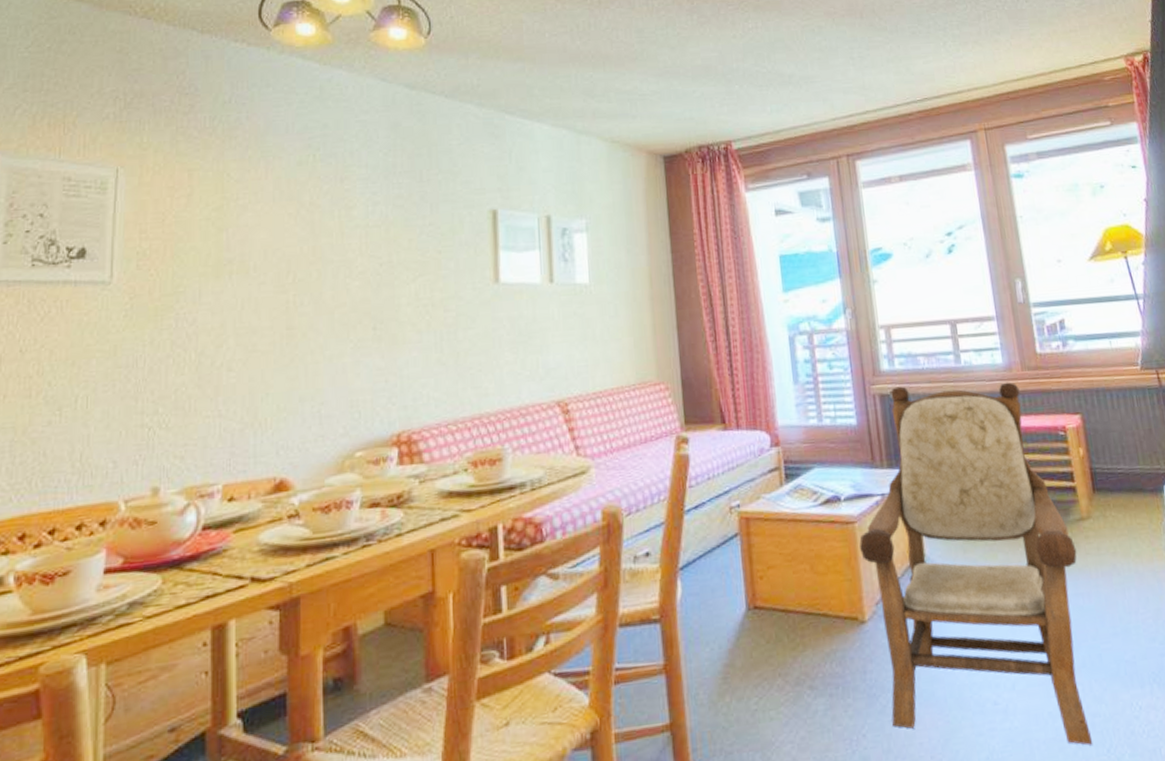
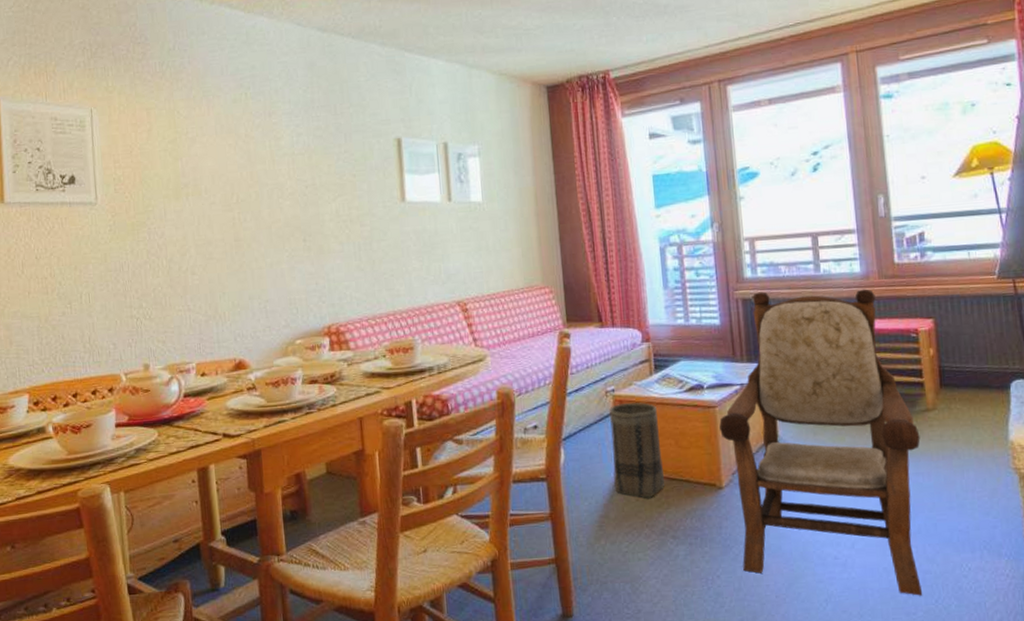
basket: none [734,519,800,639] -> present [609,402,665,498]

